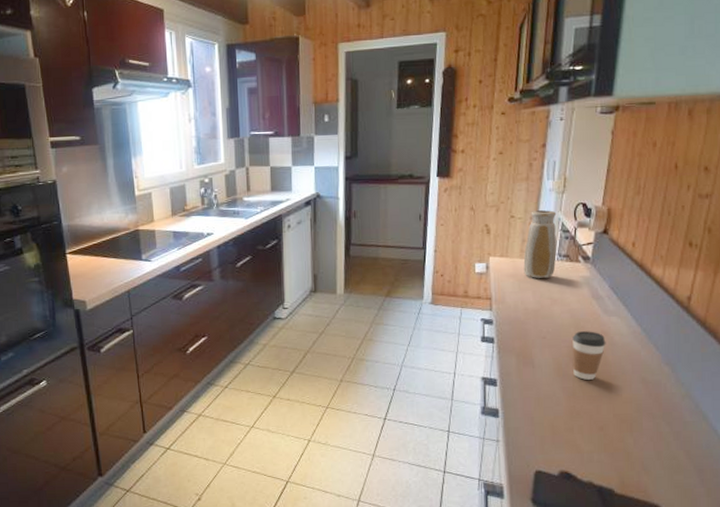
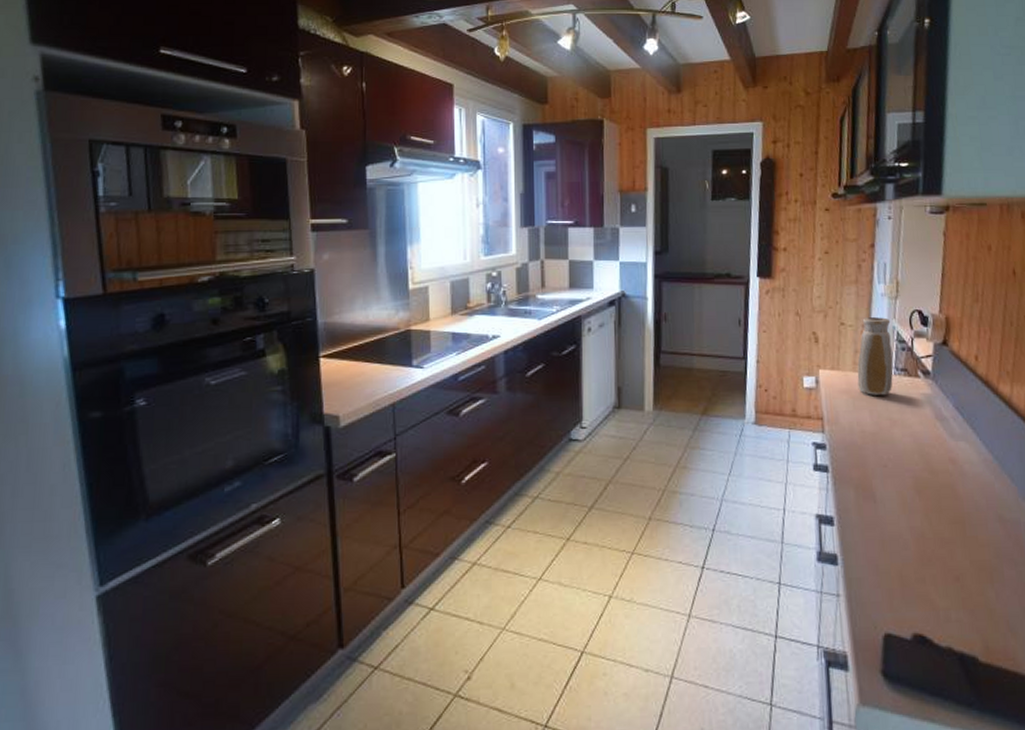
coffee cup: present [572,331,606,380] -> none [917,458,955,518]

